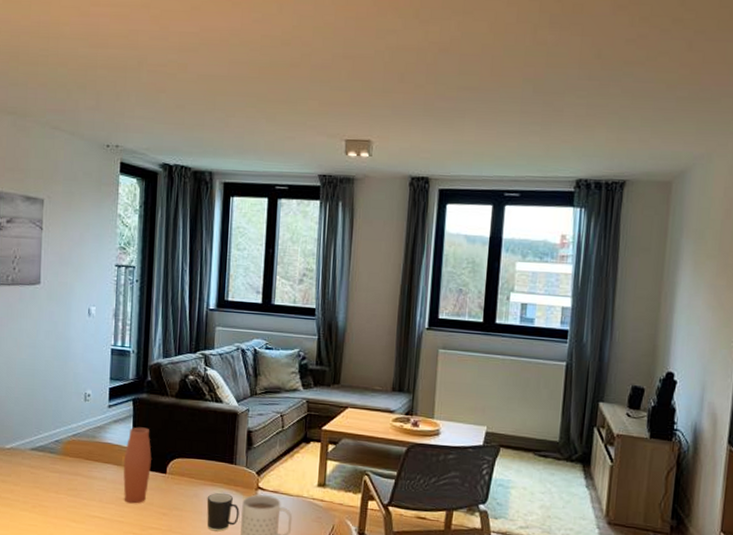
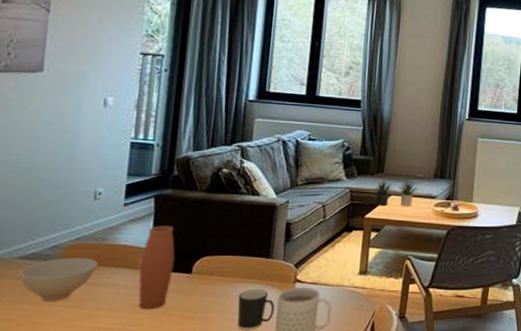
bowl: none [32,451,91,490] -> present [20,257,99,301]
succulent plant: none [328,391,376,421] -> present [372,179,418,207]

